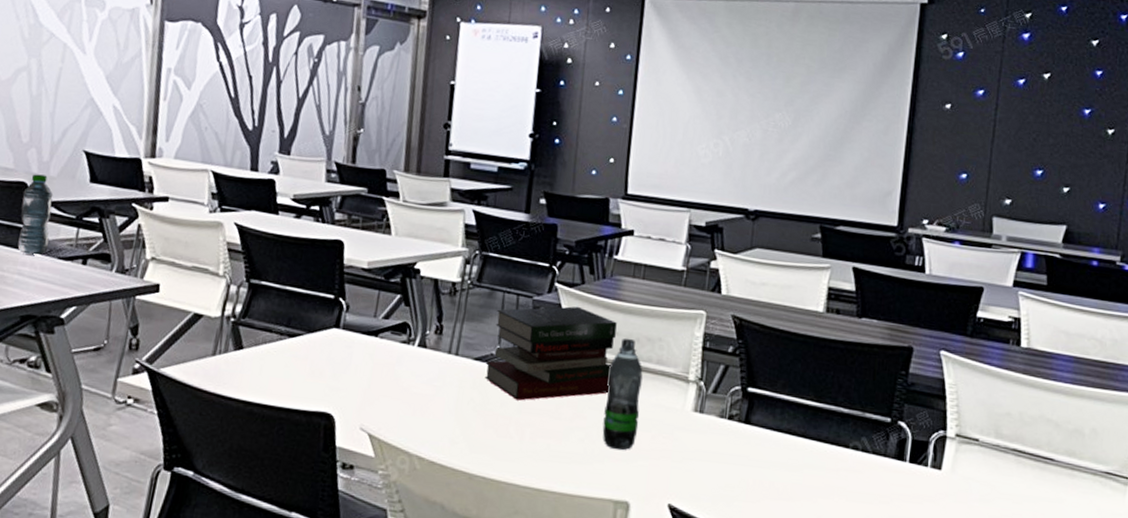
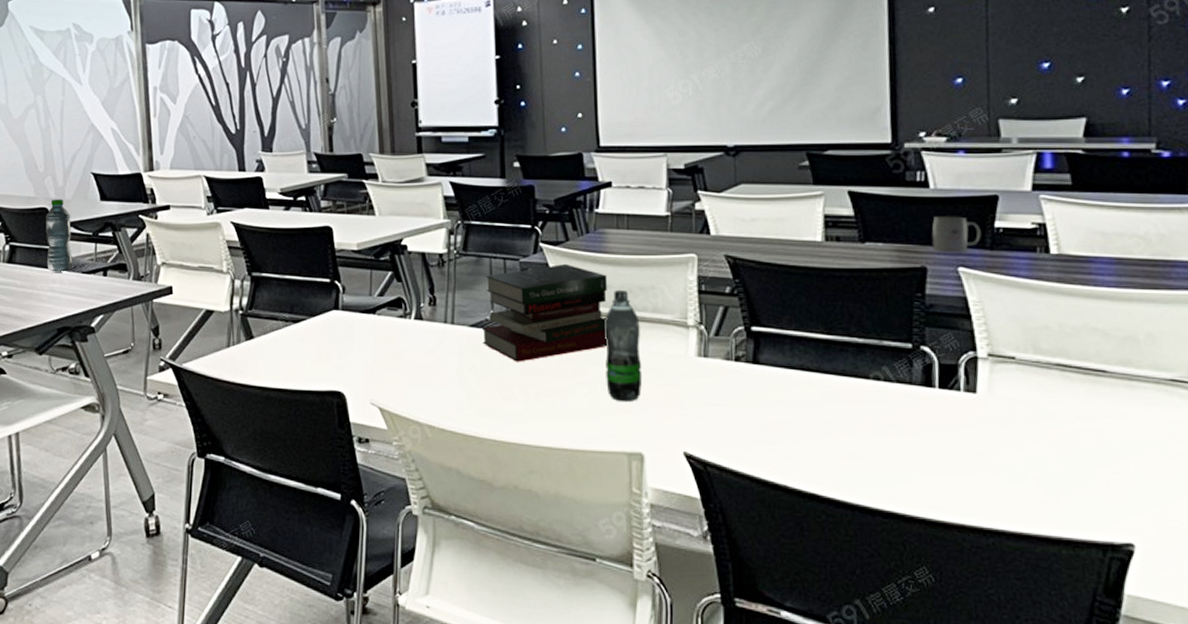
mug: none [920,300,965,338] -> present [931,216,981,253]

